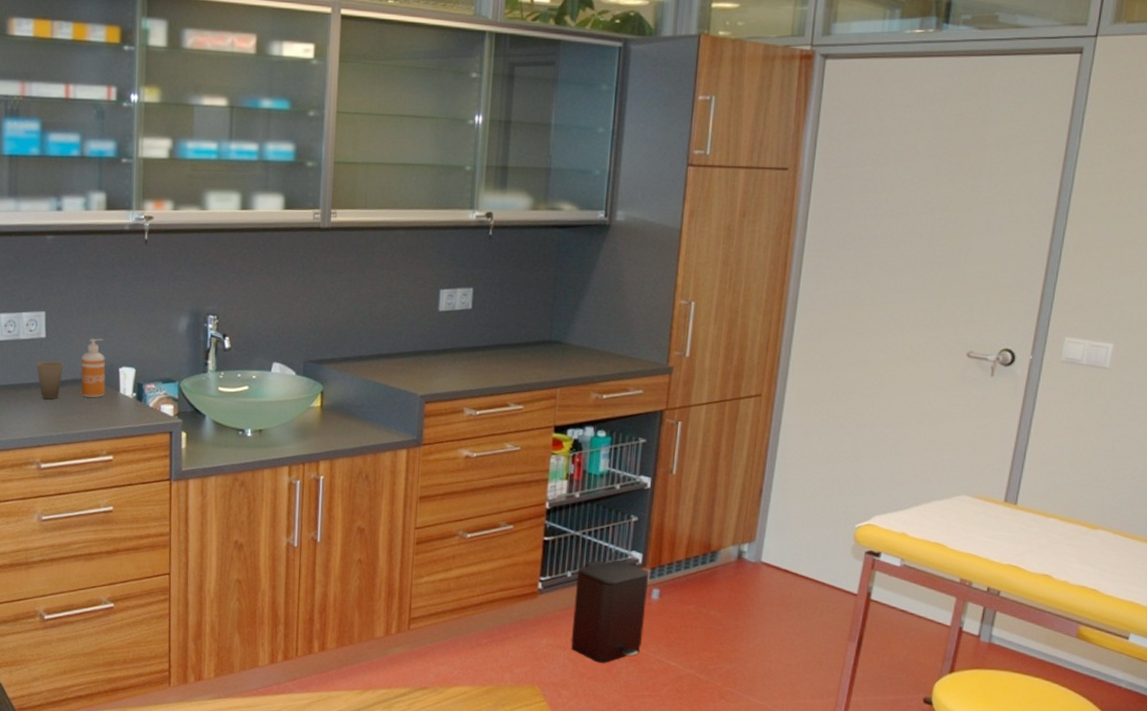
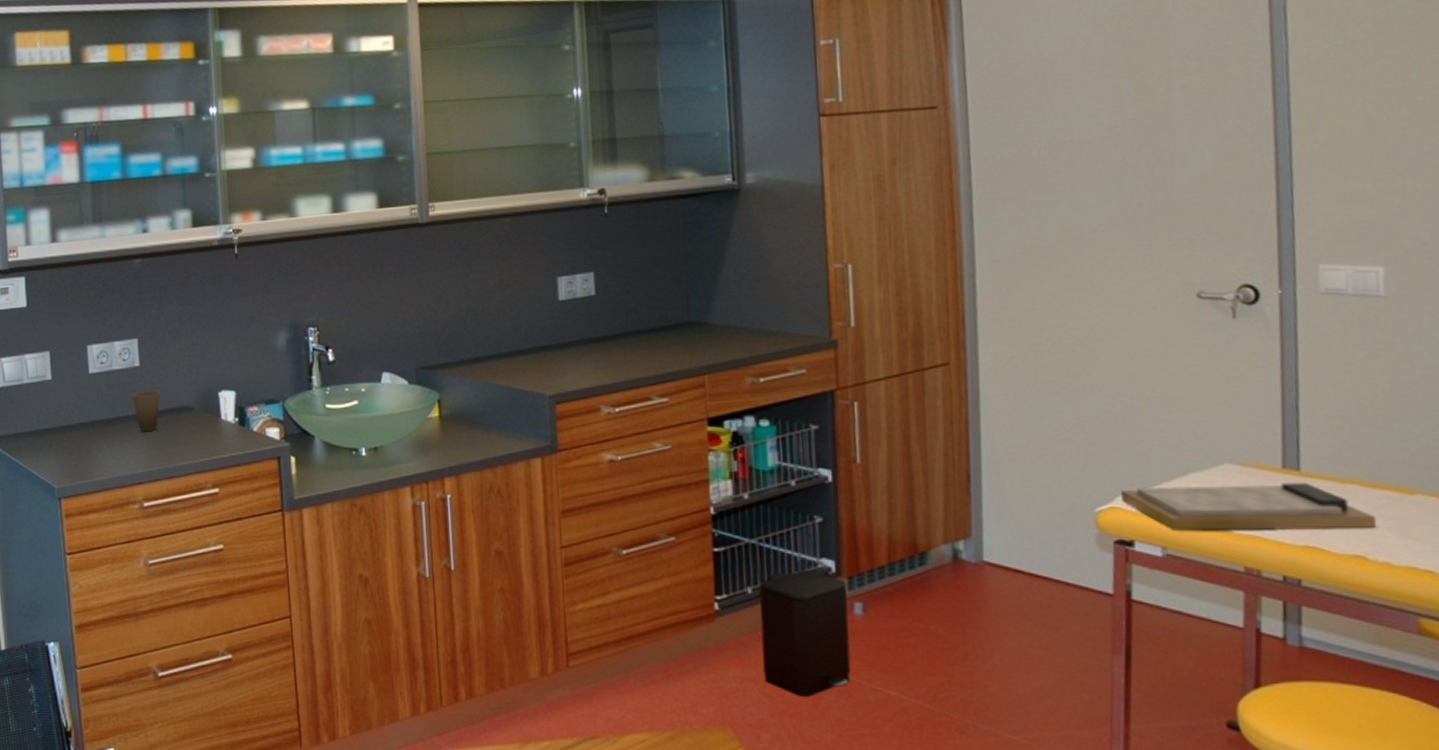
soap dispenser: present [80,338,106,398] -> none [178,362,206,427]
clipboard: none [878,509,1066,555] -> present [1121,482,1377,530]

